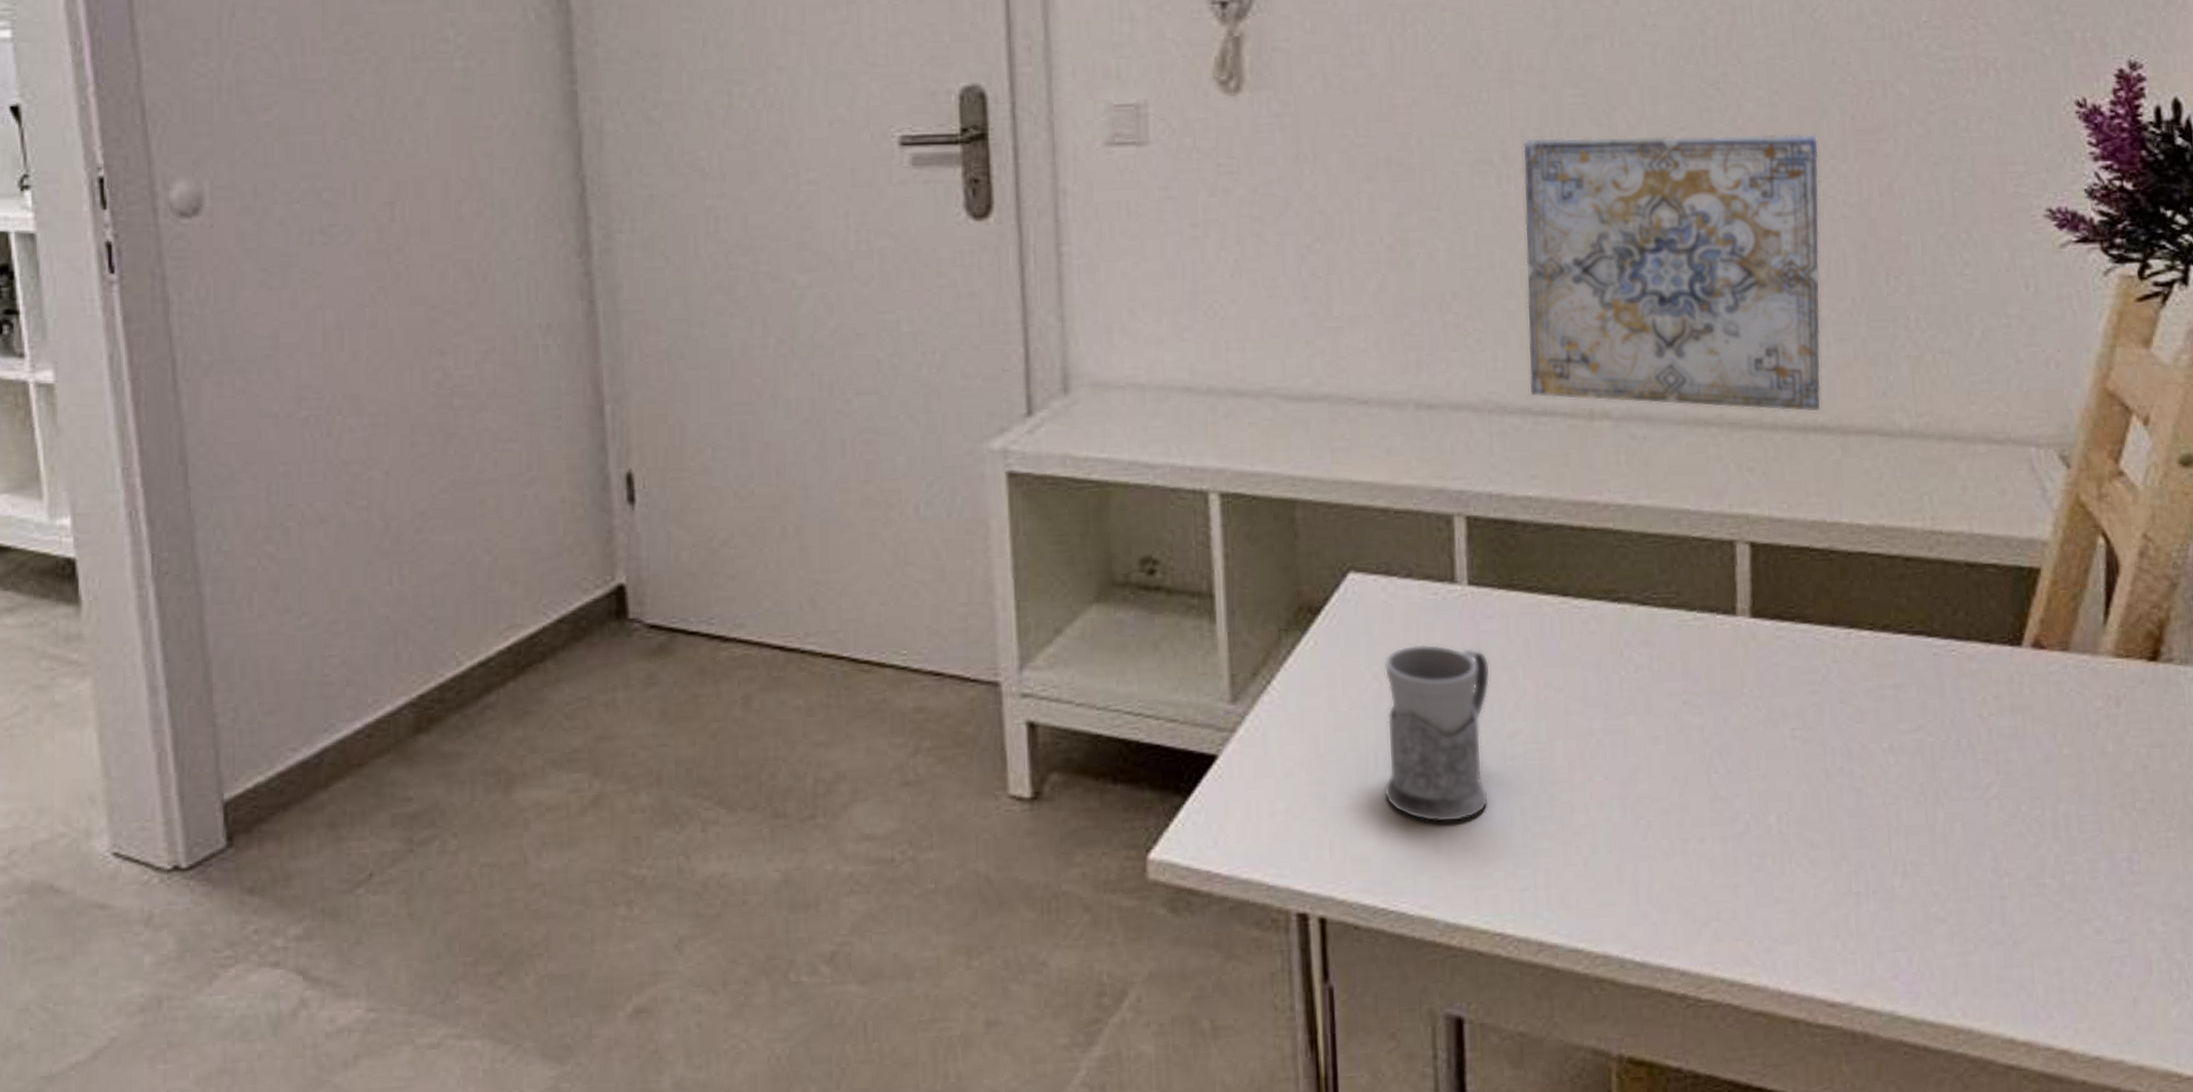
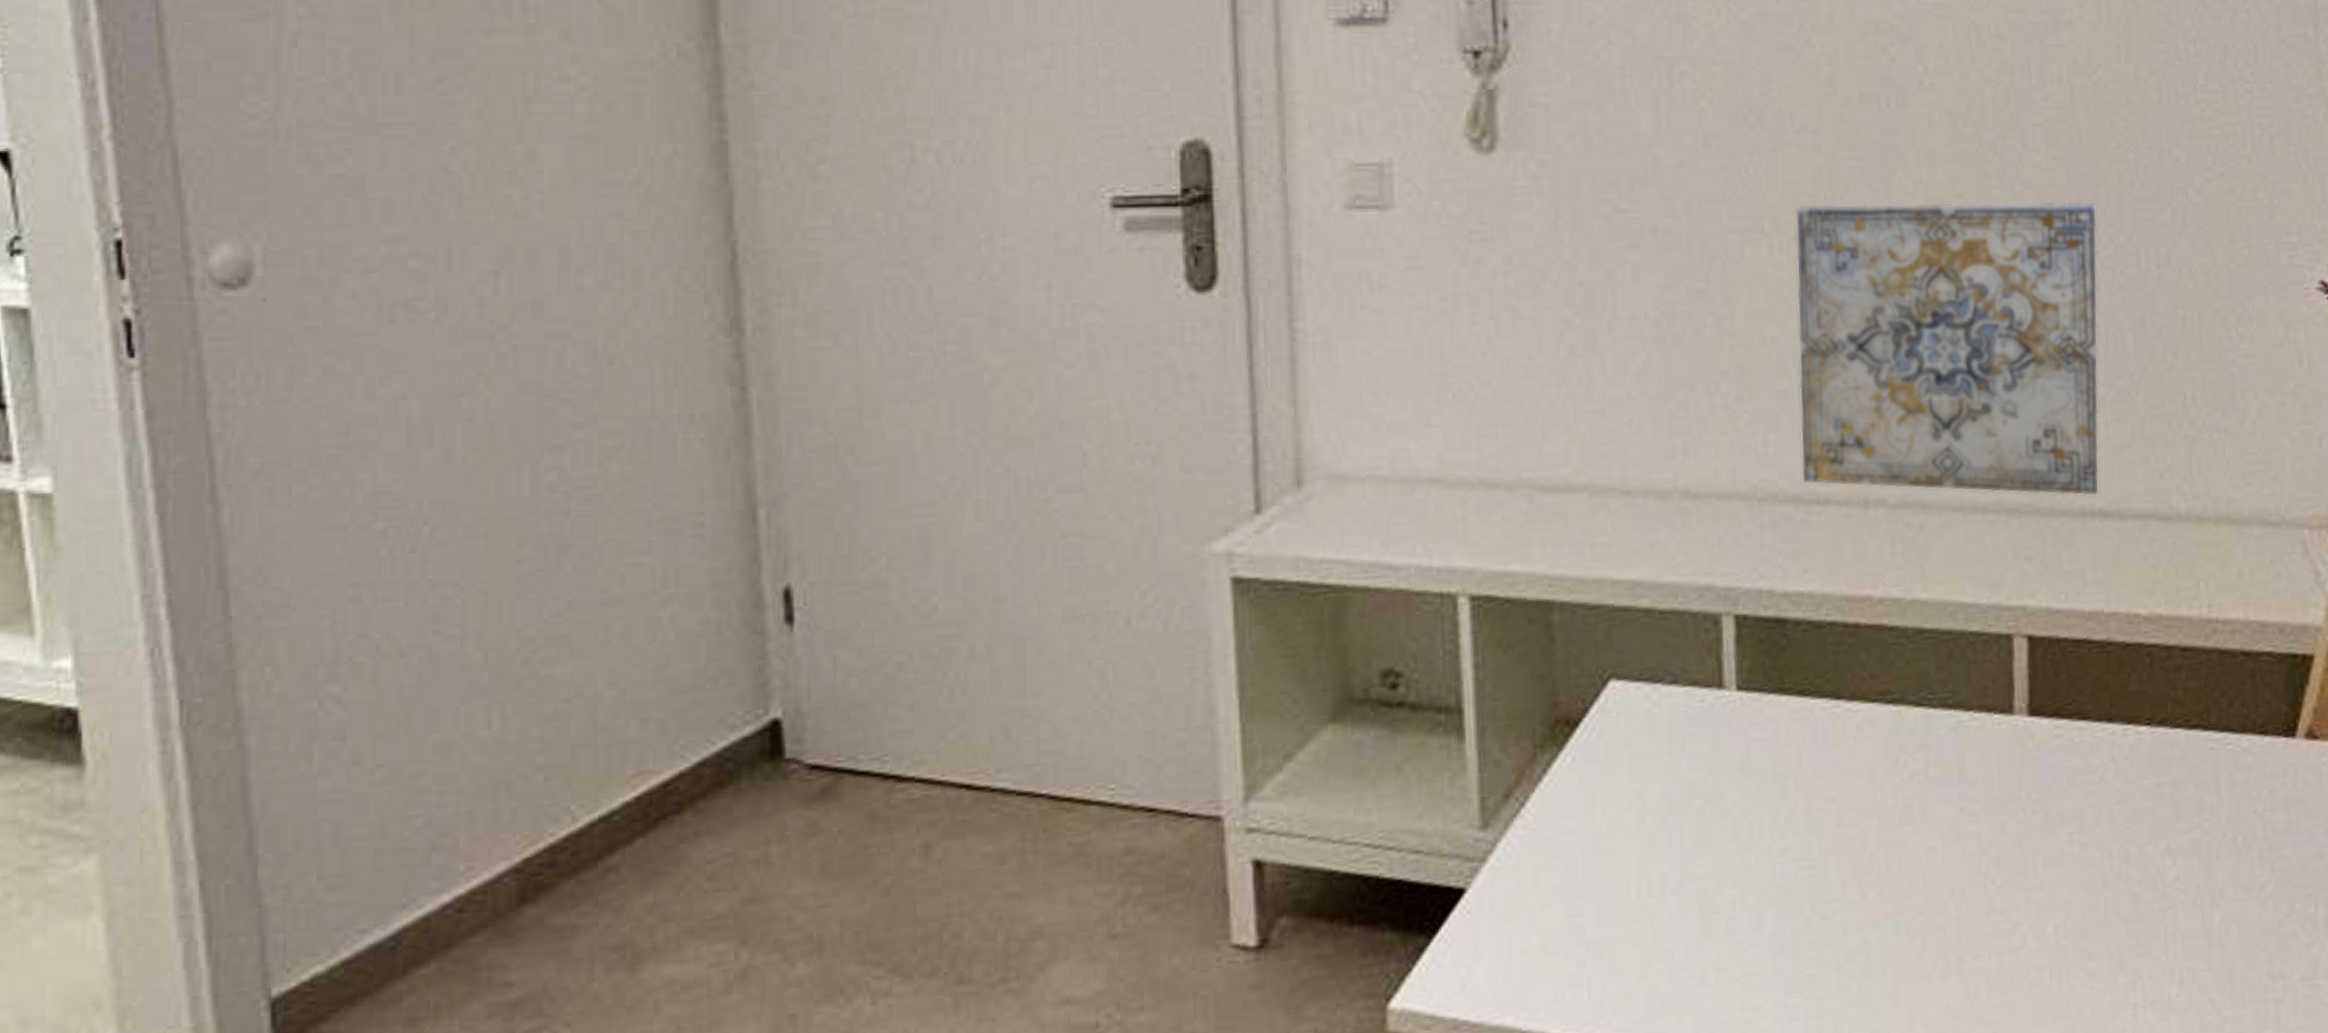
mug: present [1384,644,1490,823] -> none [1646,756,1760,952]

